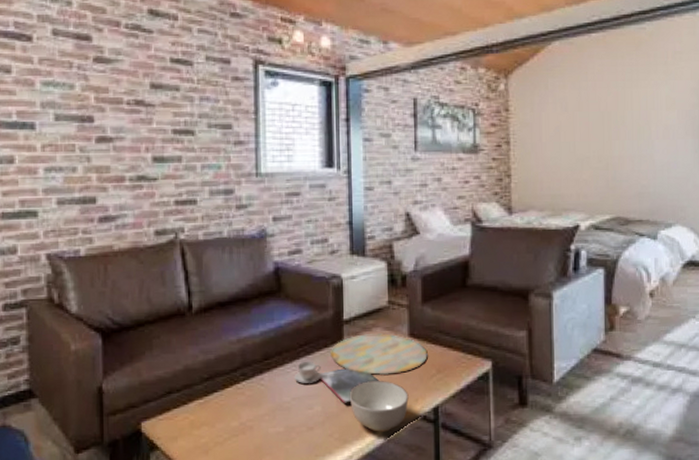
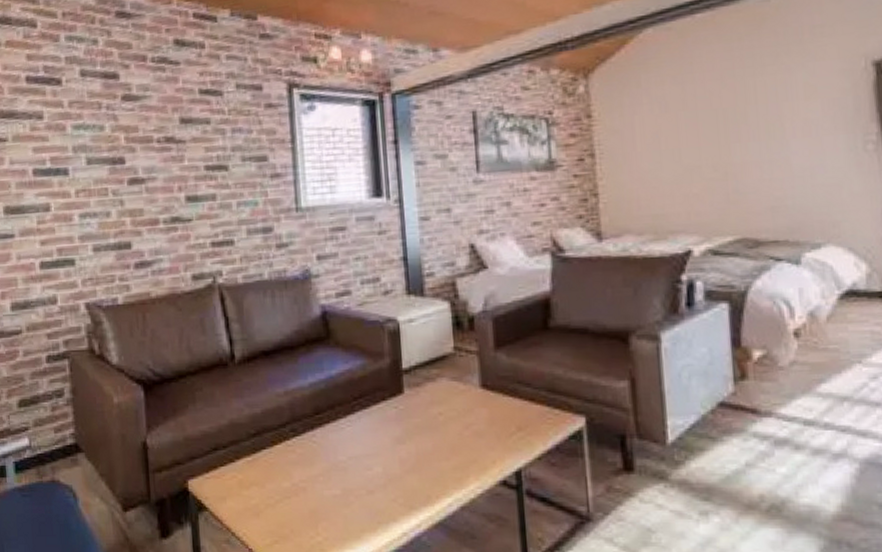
teacup: present [294,362,321,383] -> none [349,417,380,441]
magazine: present [320,368,379,403] -> none [378,424,447,464]
decorative tray: present [331,333,428,376] -> none [389,384,505,433]
bowl: present [349,381,409,432] -> none [413,439,485,498]

